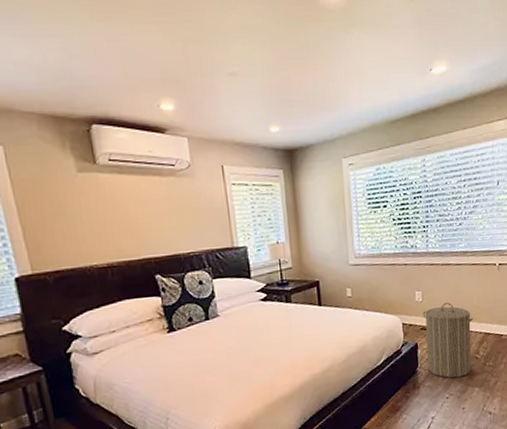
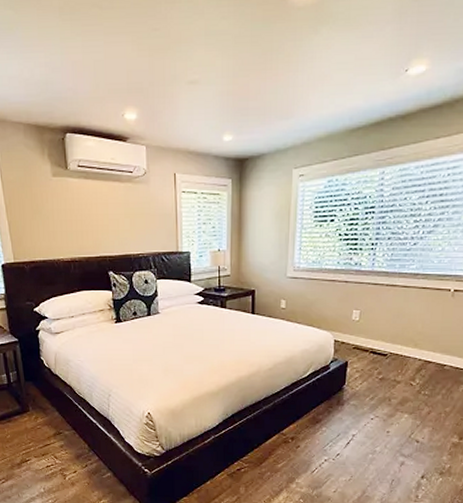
laundry hamper: present [422,302,474,378] -> none [355,325,414,401]

